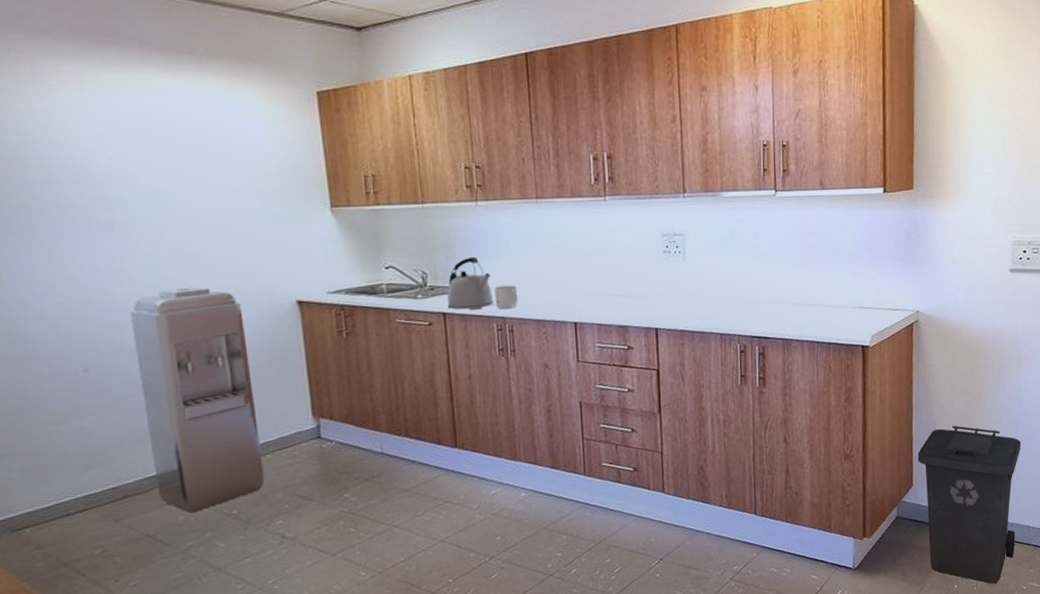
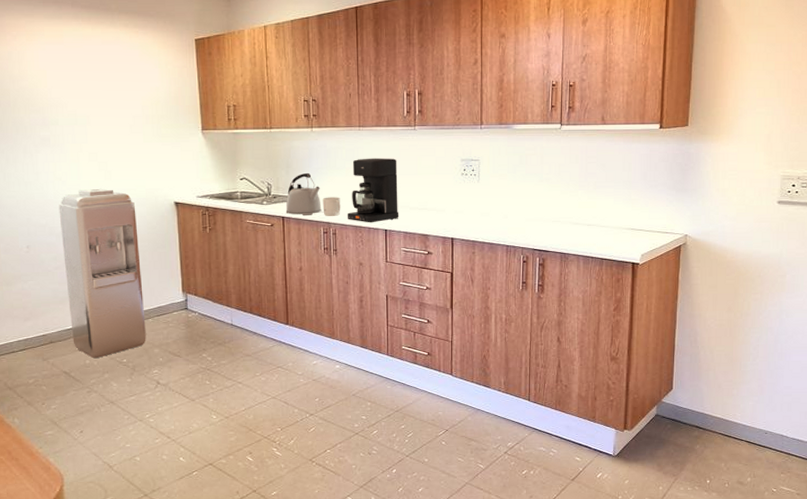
coffee maker: none [527,235,591,316] -> present [348,158,399,223]
recycling bin: present [917,425,1021,584] -> none [678,339,779,483]

